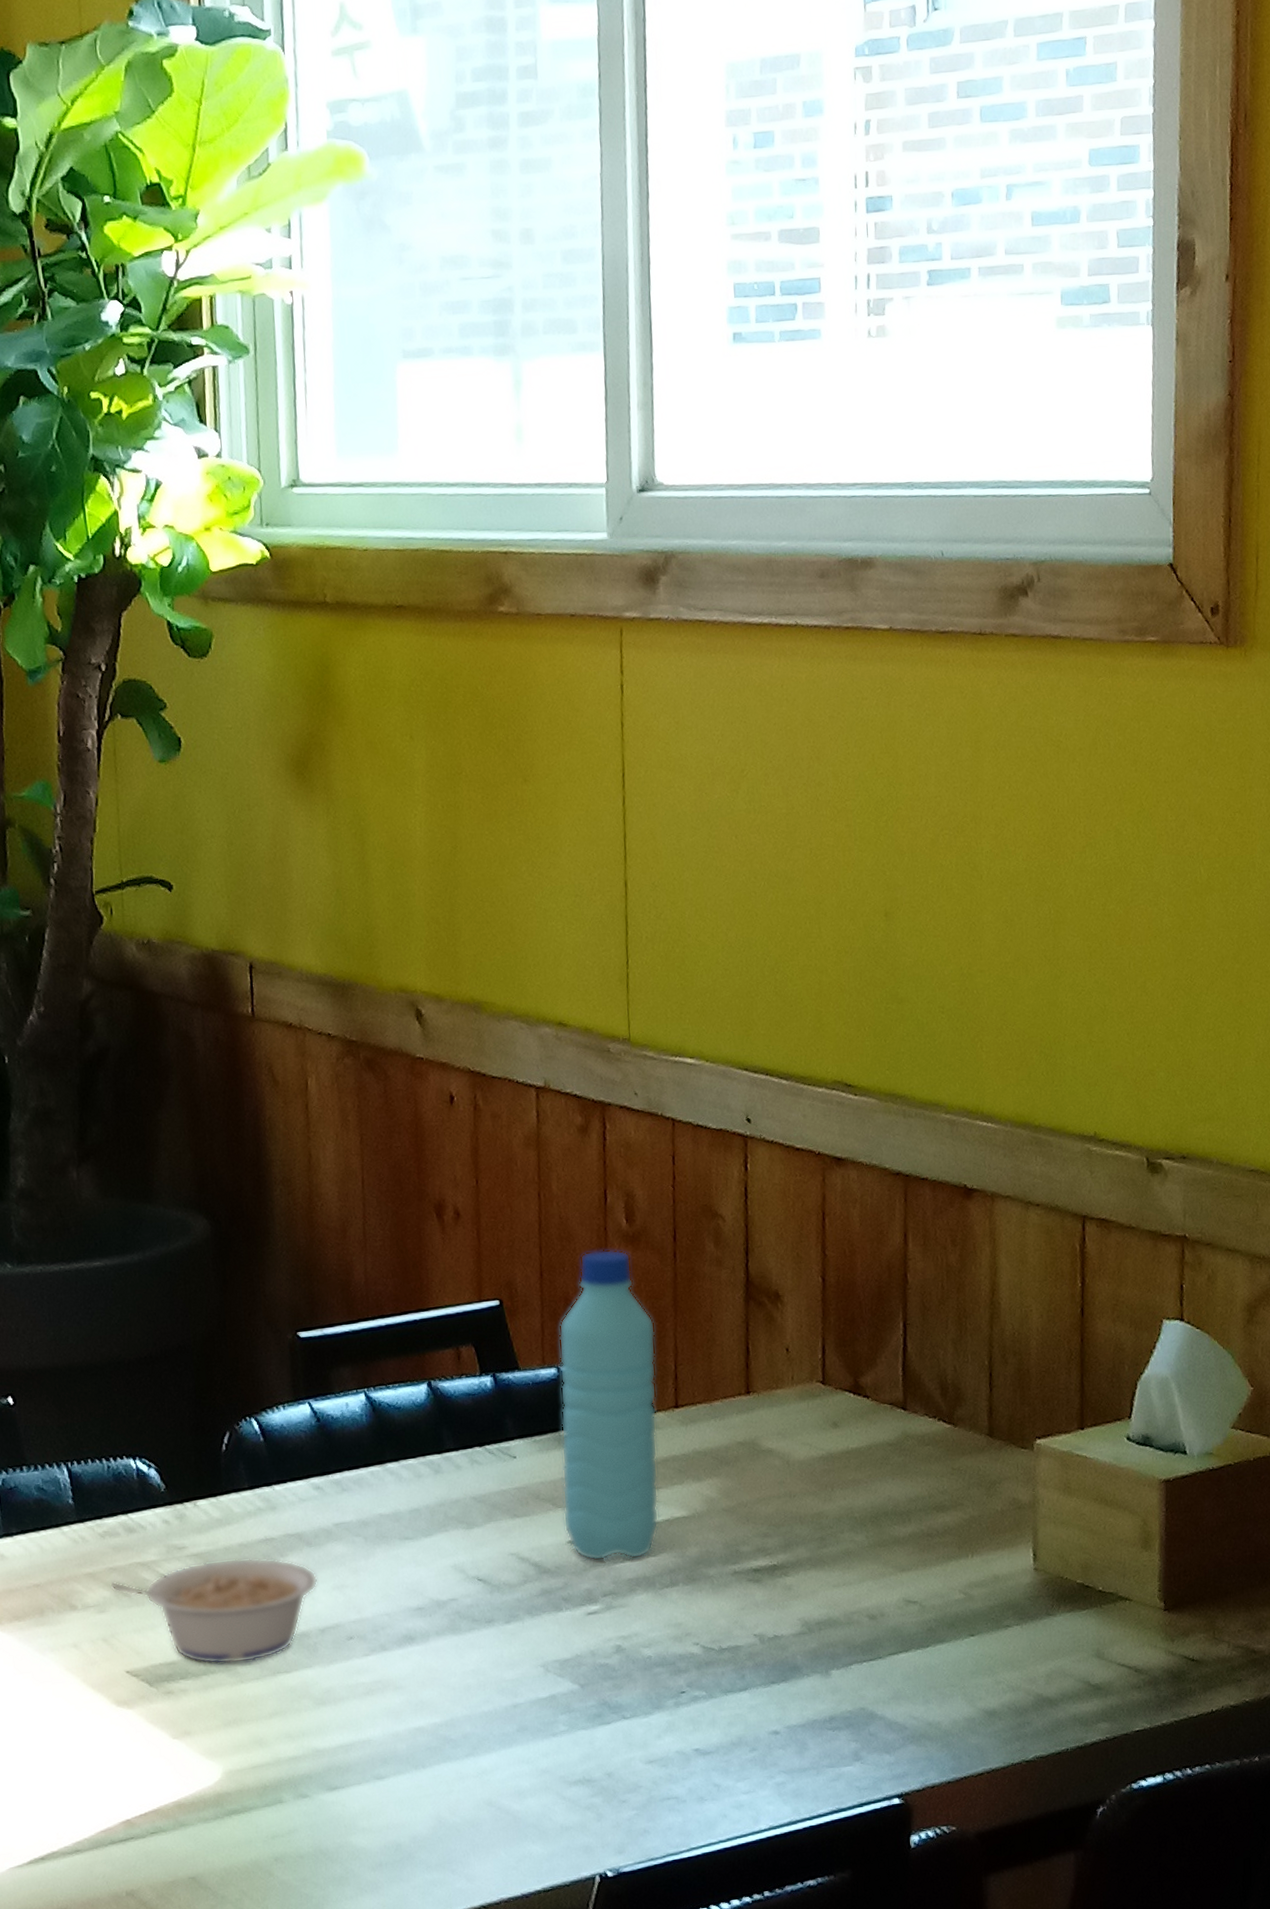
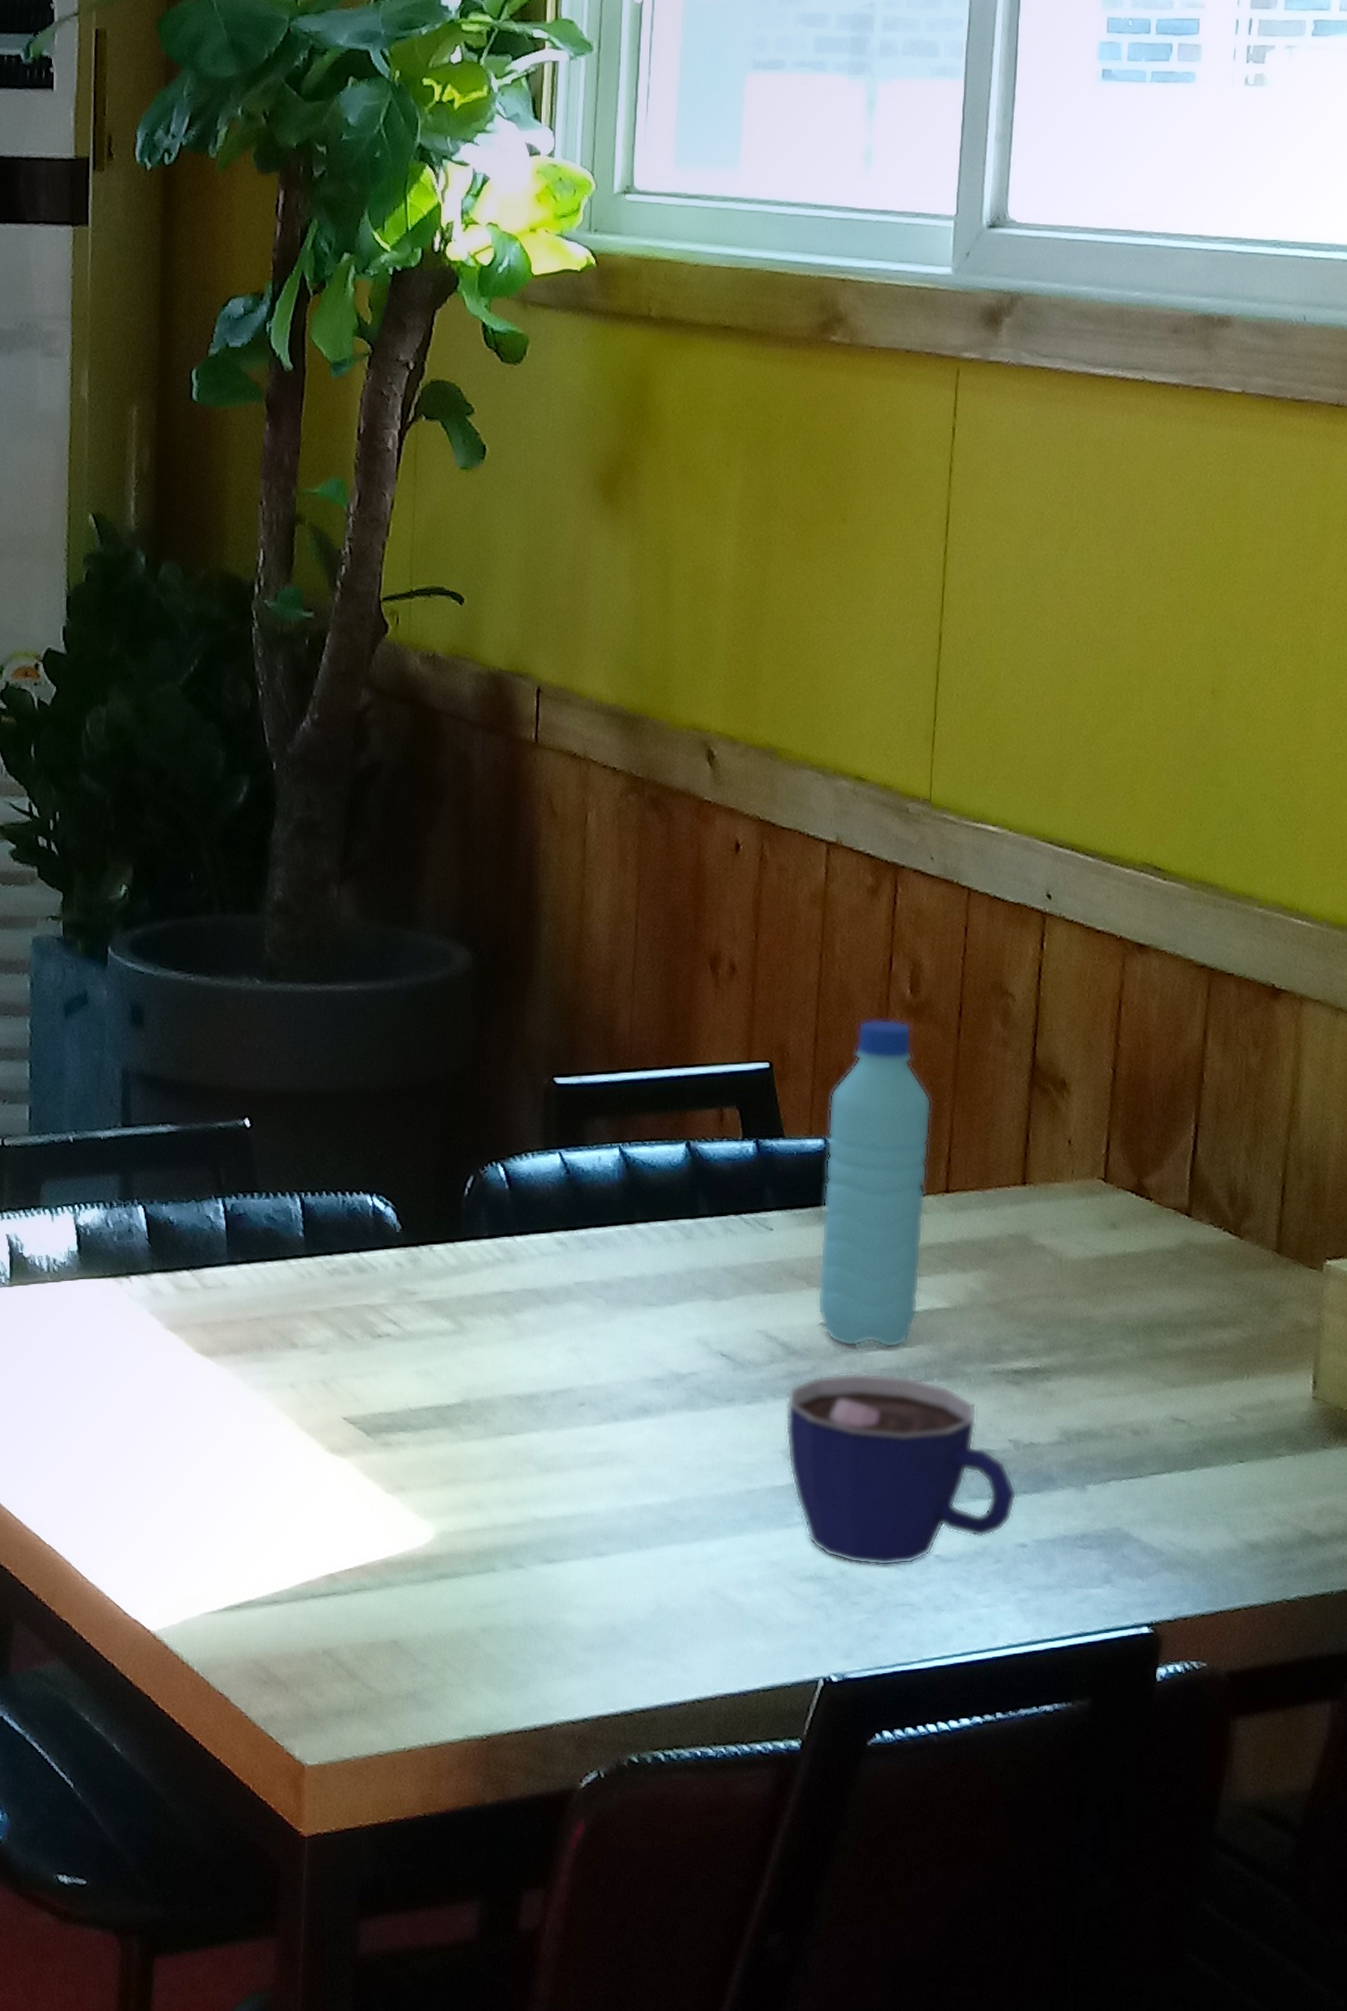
legume: present [110,1557,318,1665] -> none [335,1309,553,1420]
cup: none [542,1583,766,1765] -> present [785,1372,1017,1566]

